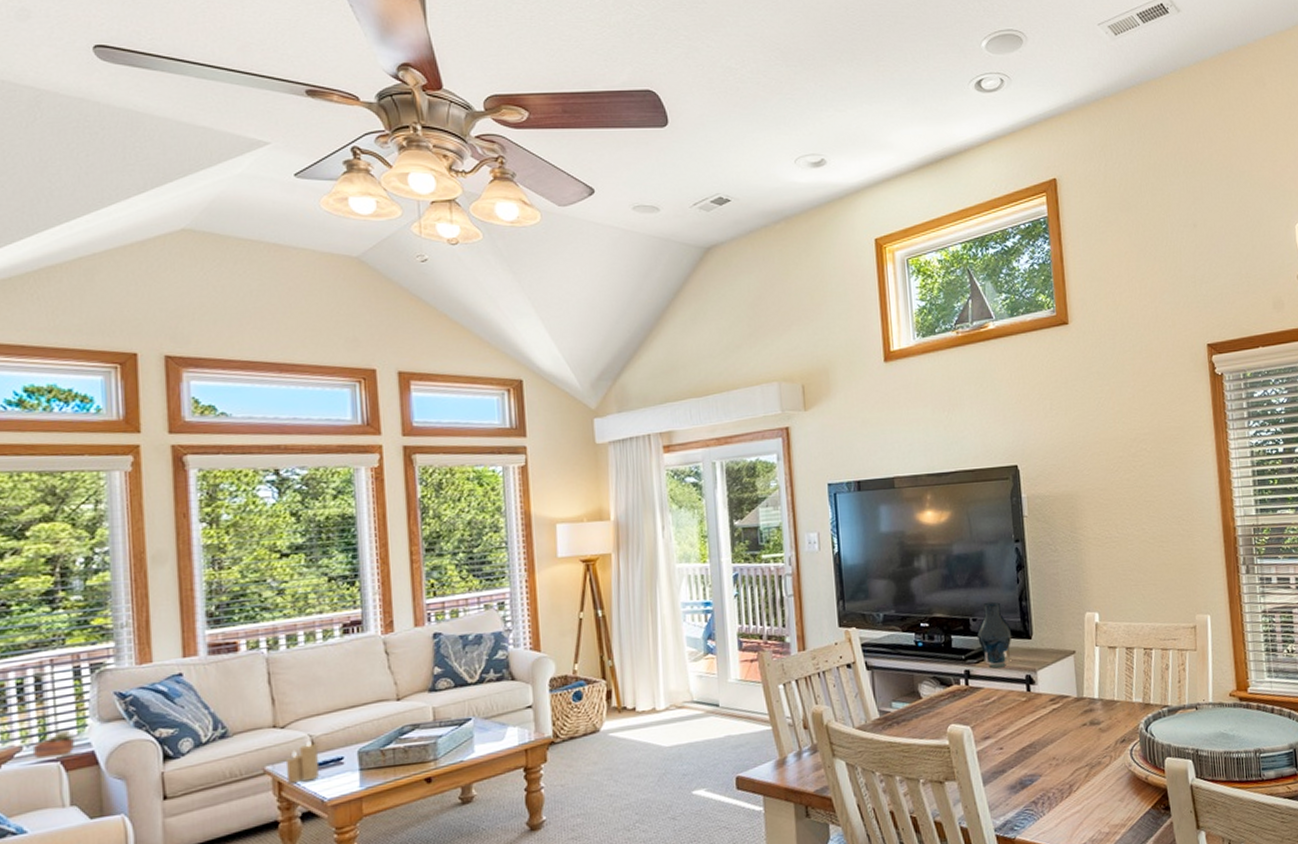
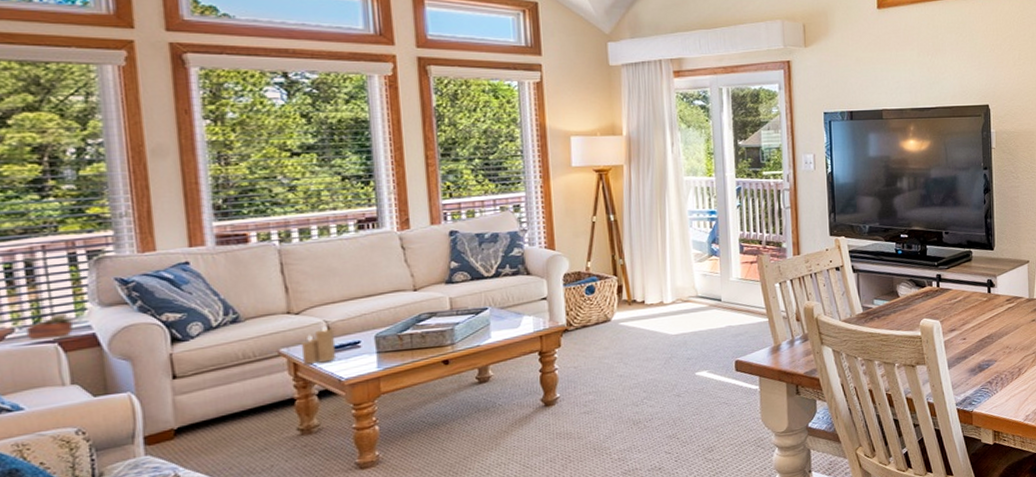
vase: present [977,601,1012,669] -> none [949,218,978,274]

